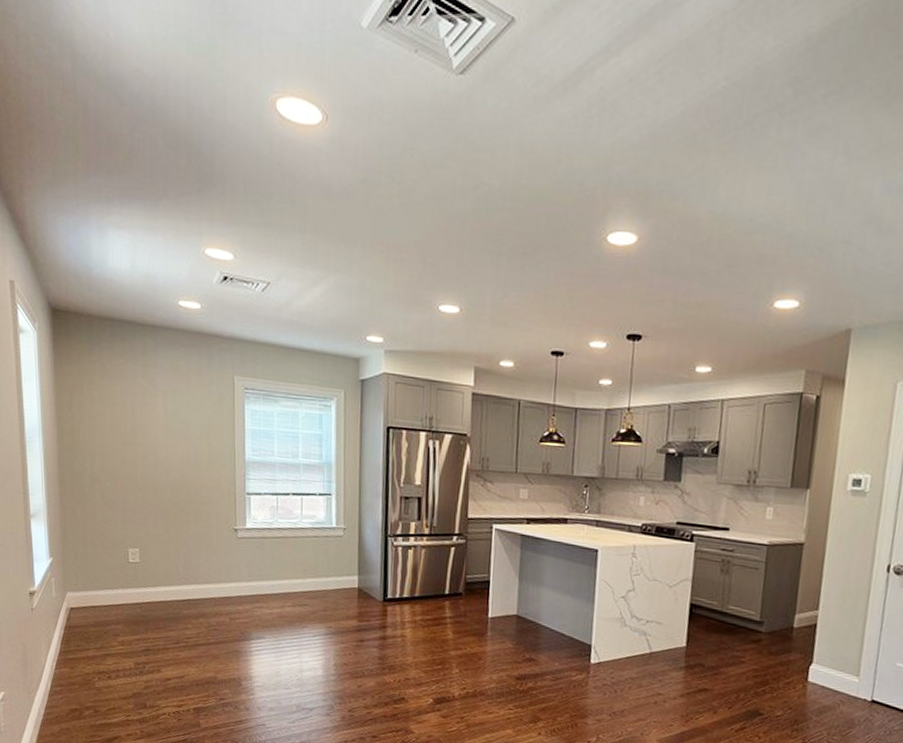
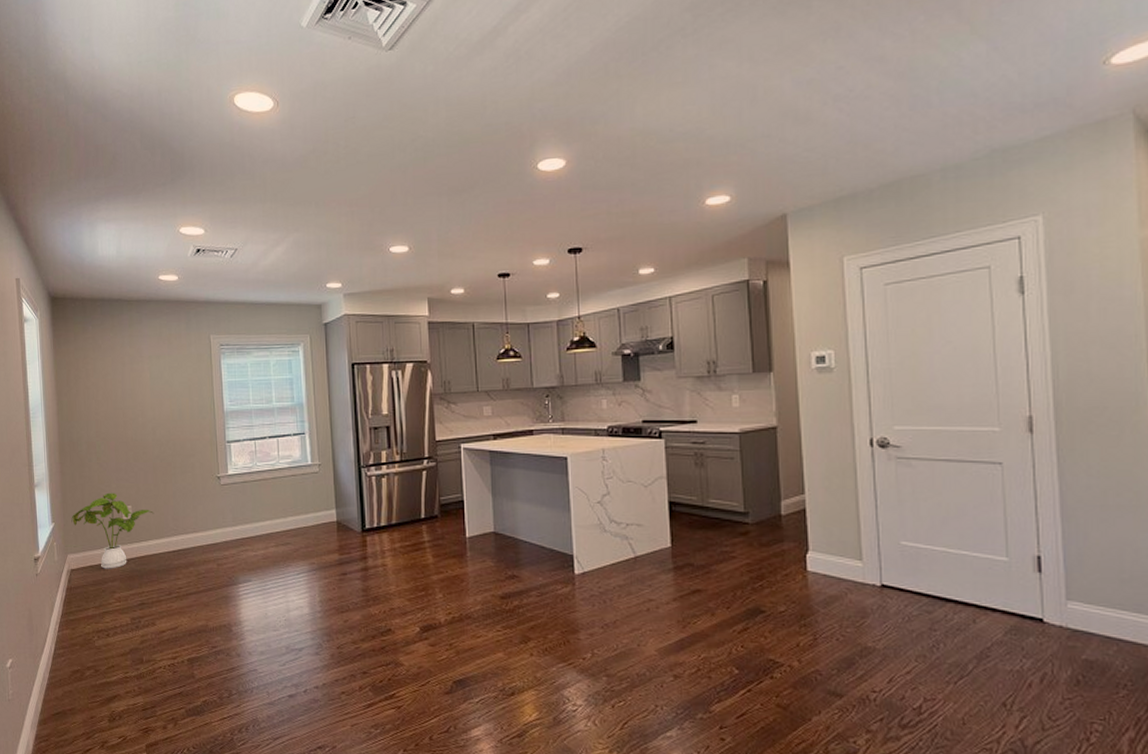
house plant: none [71,532,164,612] -> present [71,492,155,569]

